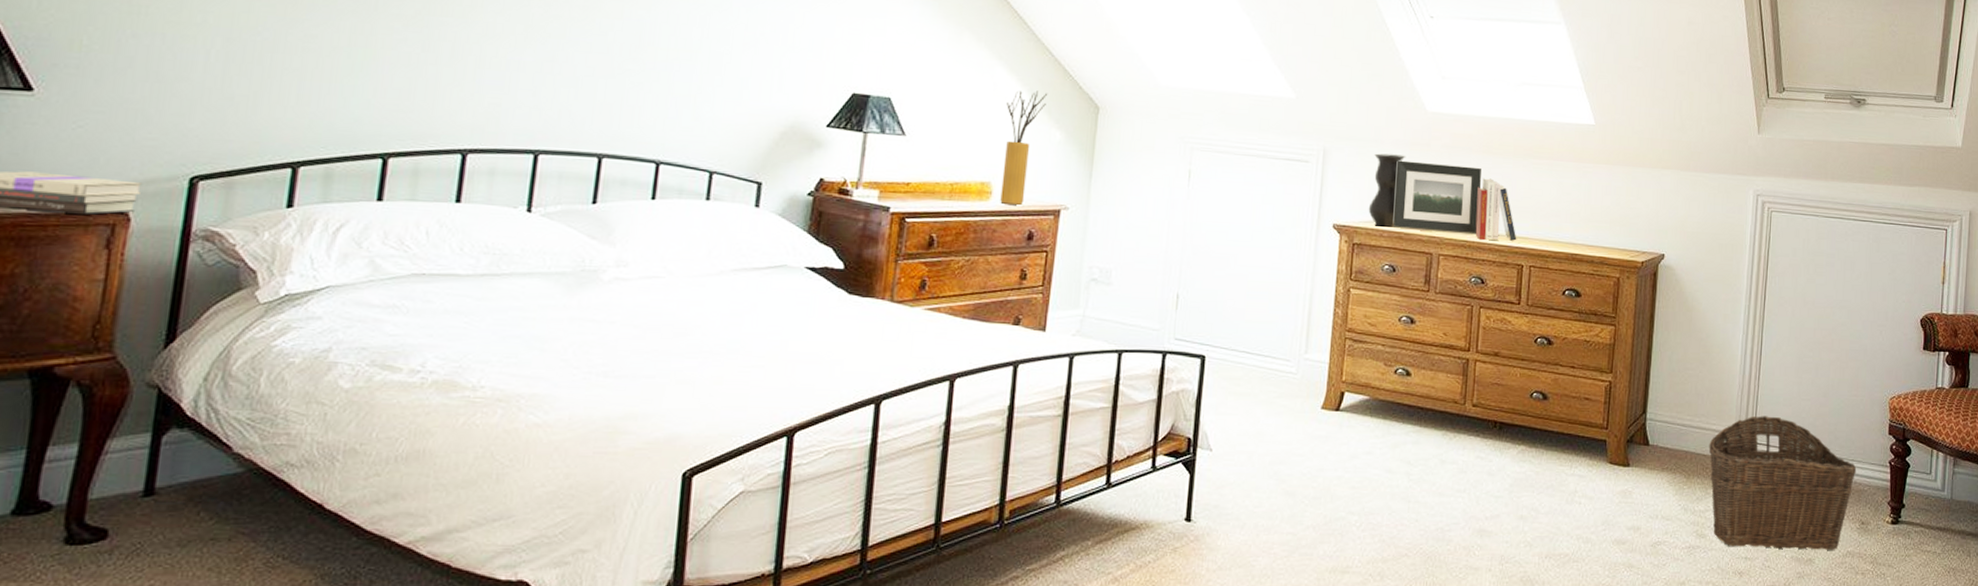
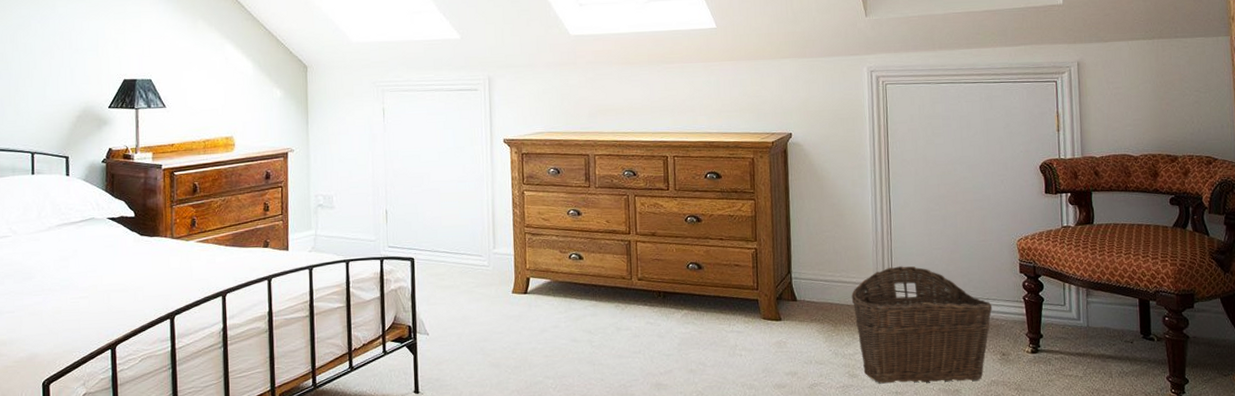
vase: present [1000,90,1048,205] -> none [237,59,267,153]
vase: present [1368,153,1406,227] -> none [531,75,557,137]
picture frame: present [1392,160,1482,235] -> none [551,77,624,137]
books: present [1475,178,1517,241] -> none [621,85,660,139]

